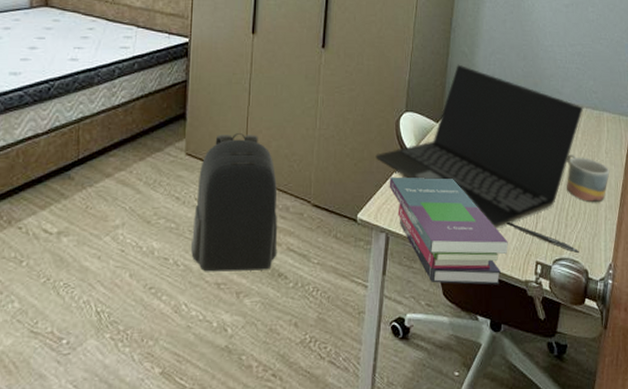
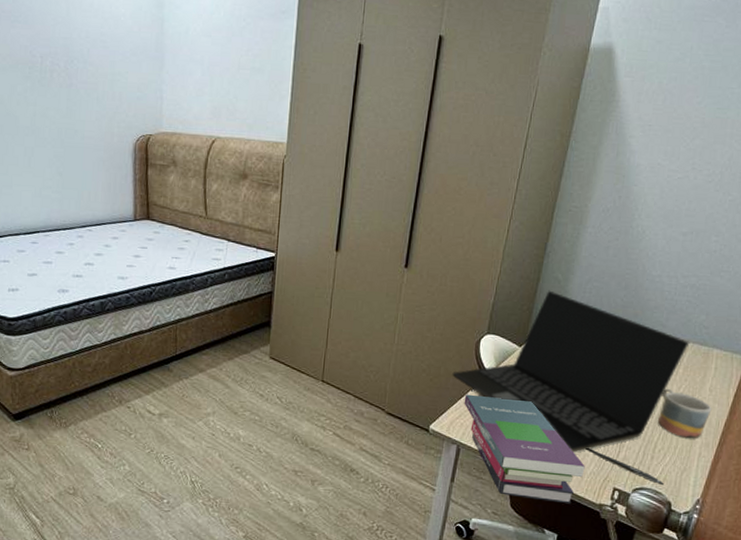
backpack: present [191,133,278,272] -> none [272,342,354,465]

